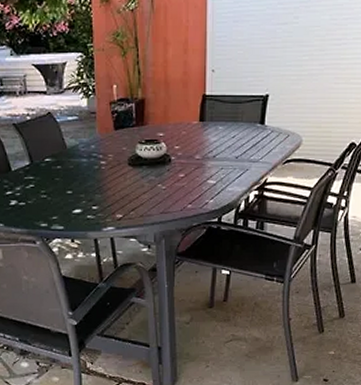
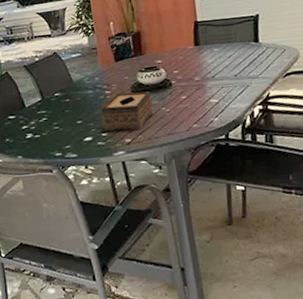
tissue box: none [94,164,149,205] -> present [101,91,154,131]

